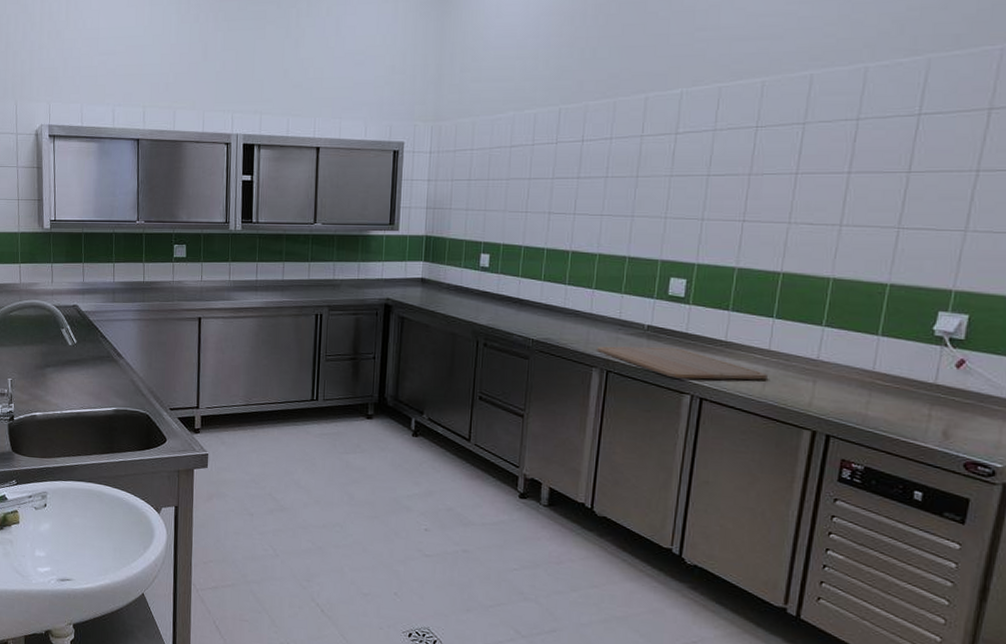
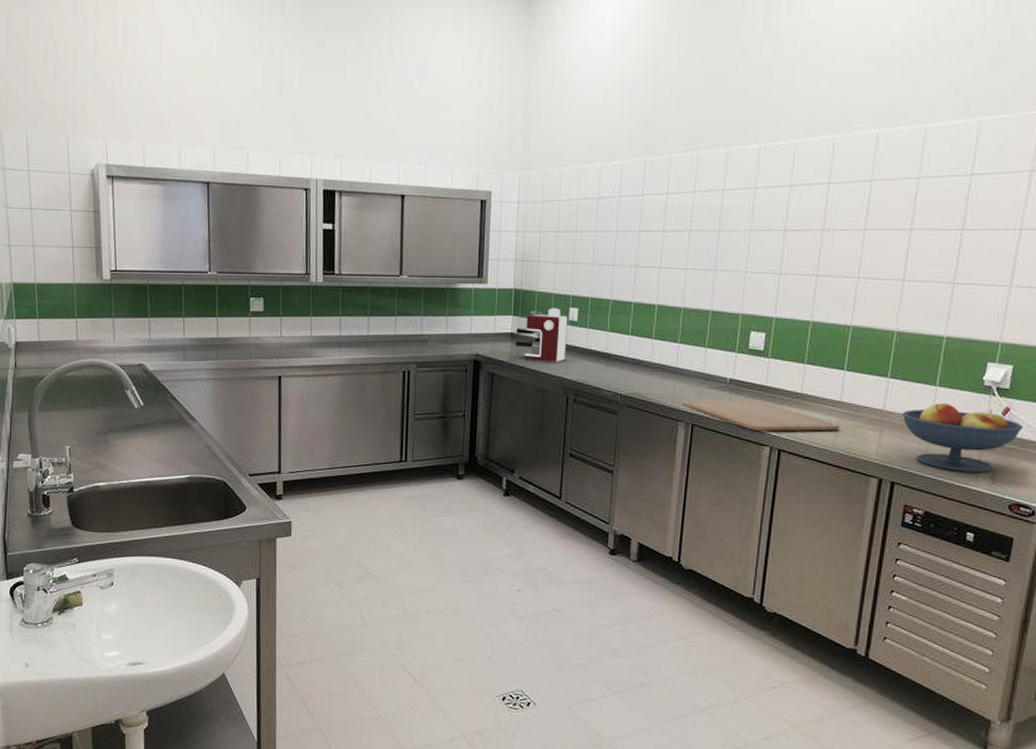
coffee maker: none [426,254,479,307] -> present [516,308,568,362]
fruit bowl: none [839,354,981,428] -> present [902,403,1023,472]

